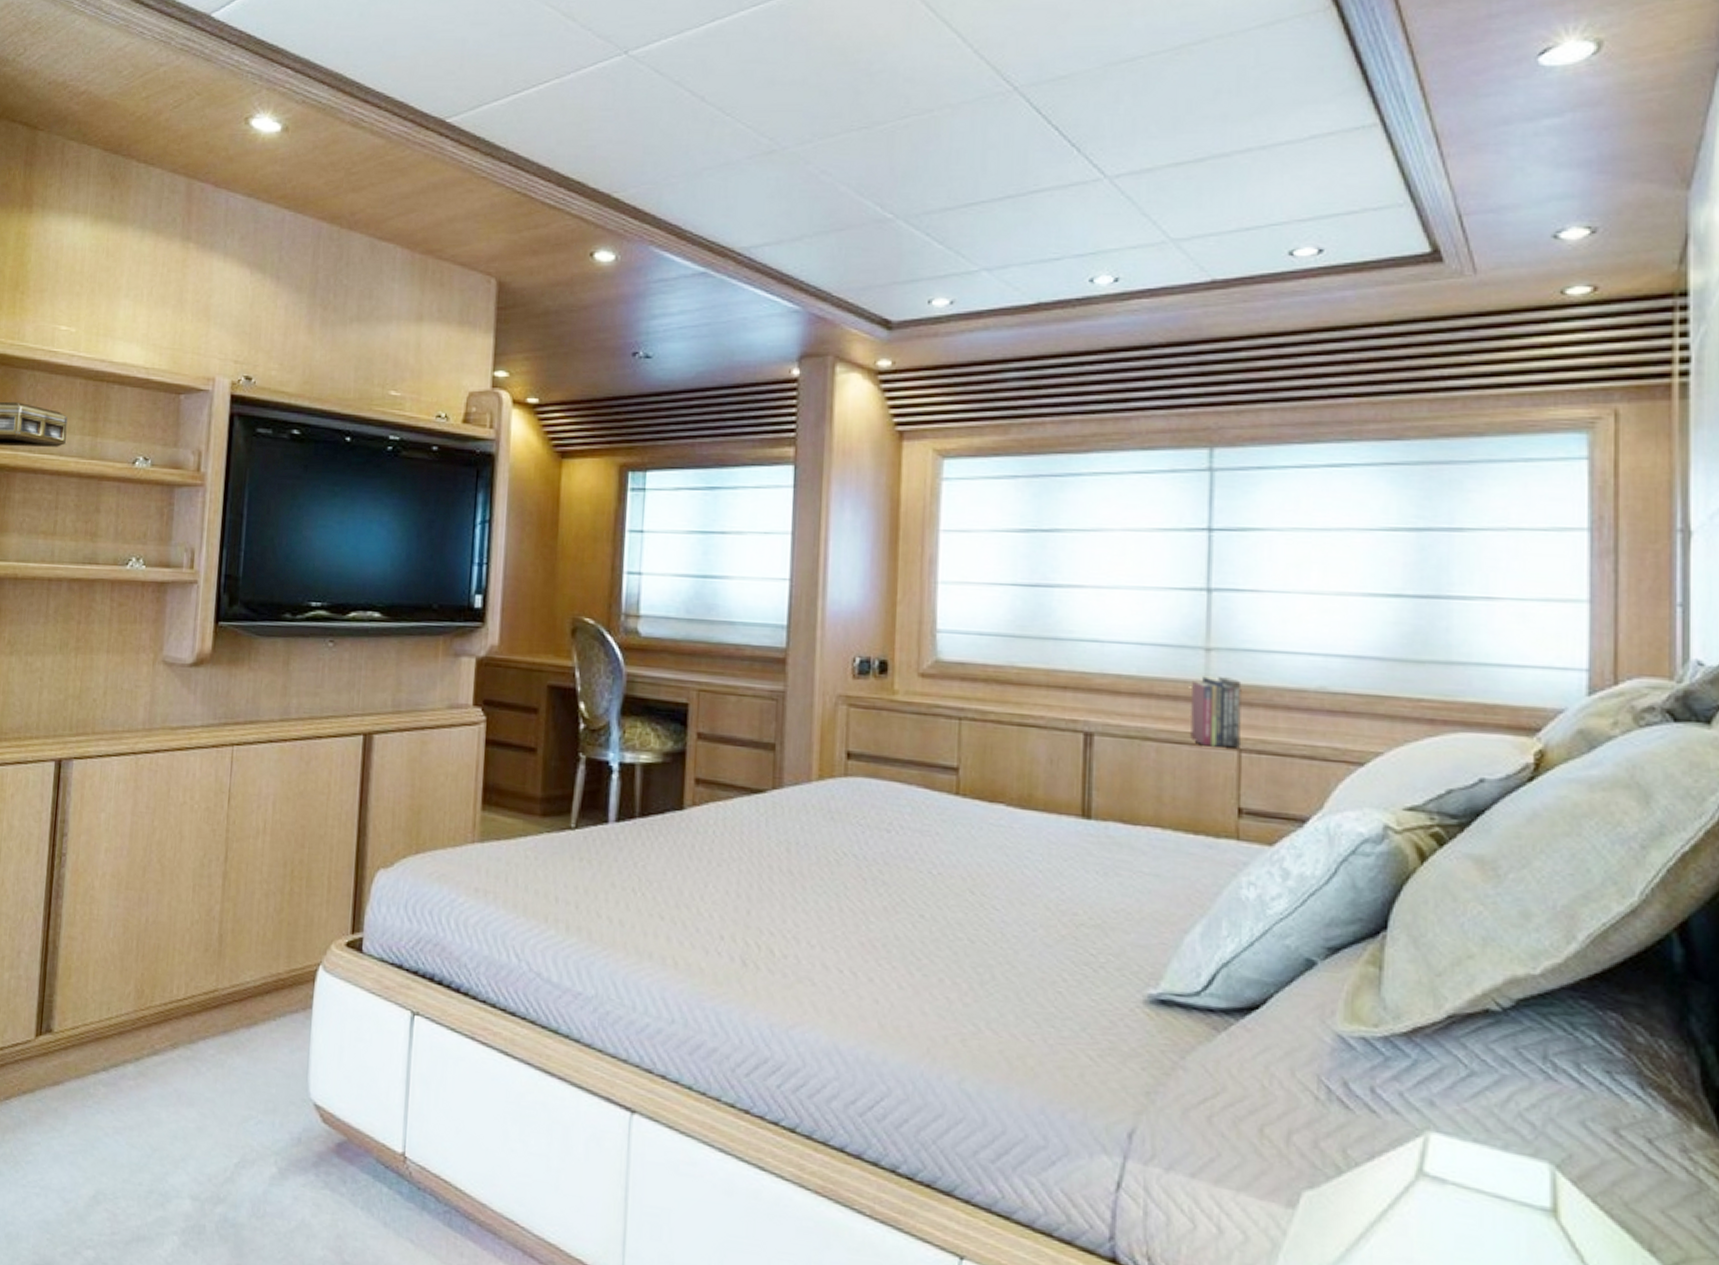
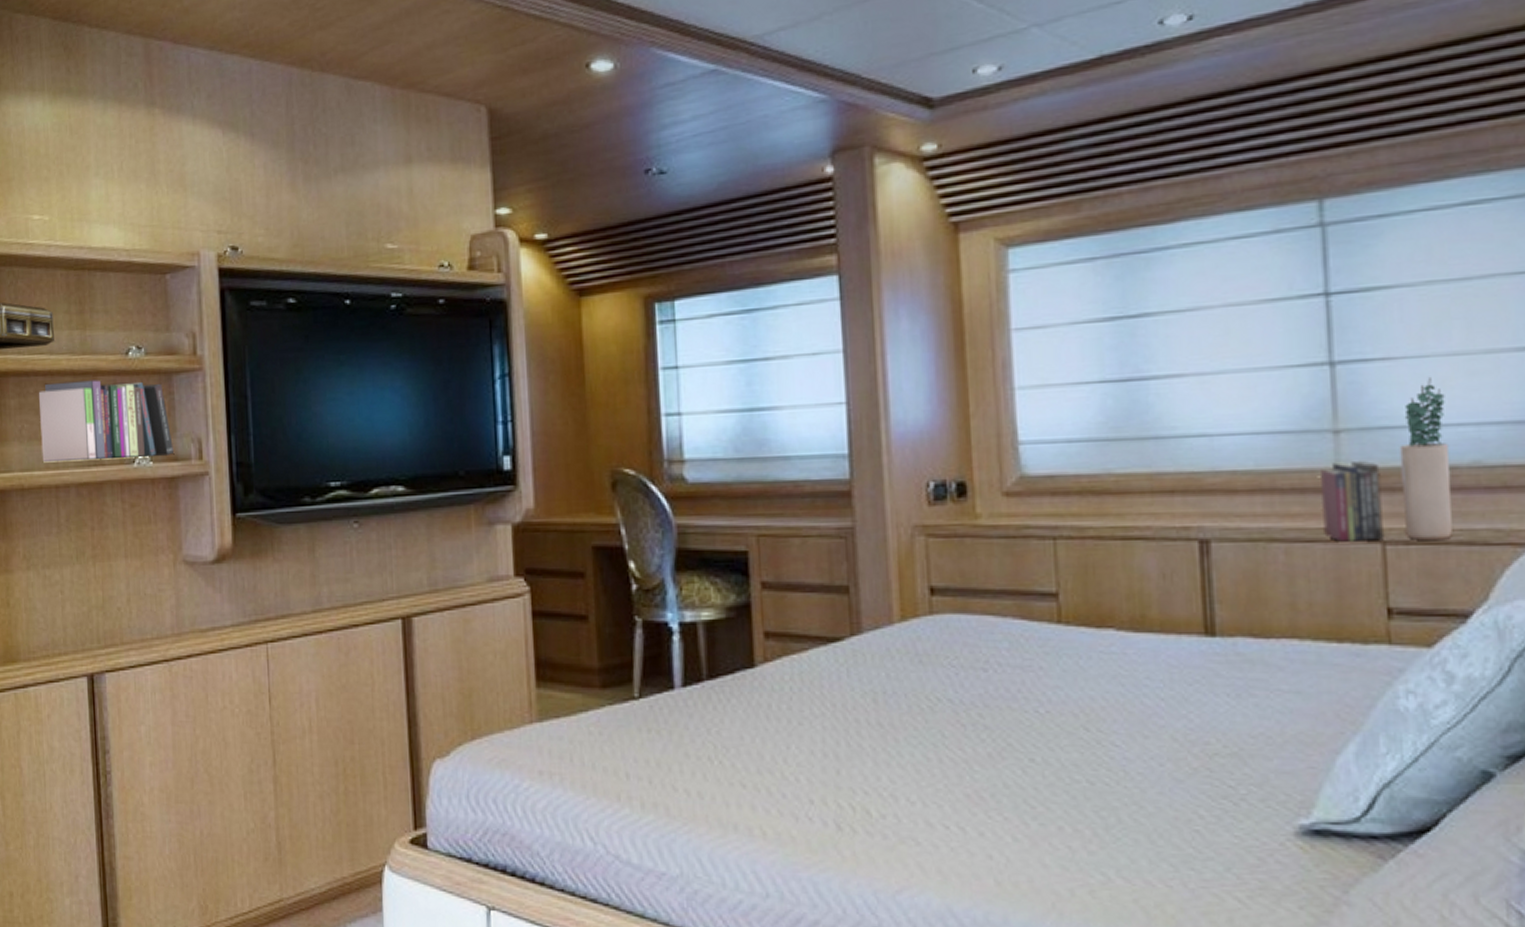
books: none [39,482,167,561] -> present [38,380,173,463]
vase: none [1258,611,1301,752] -> present [1399,378,1454,540]

